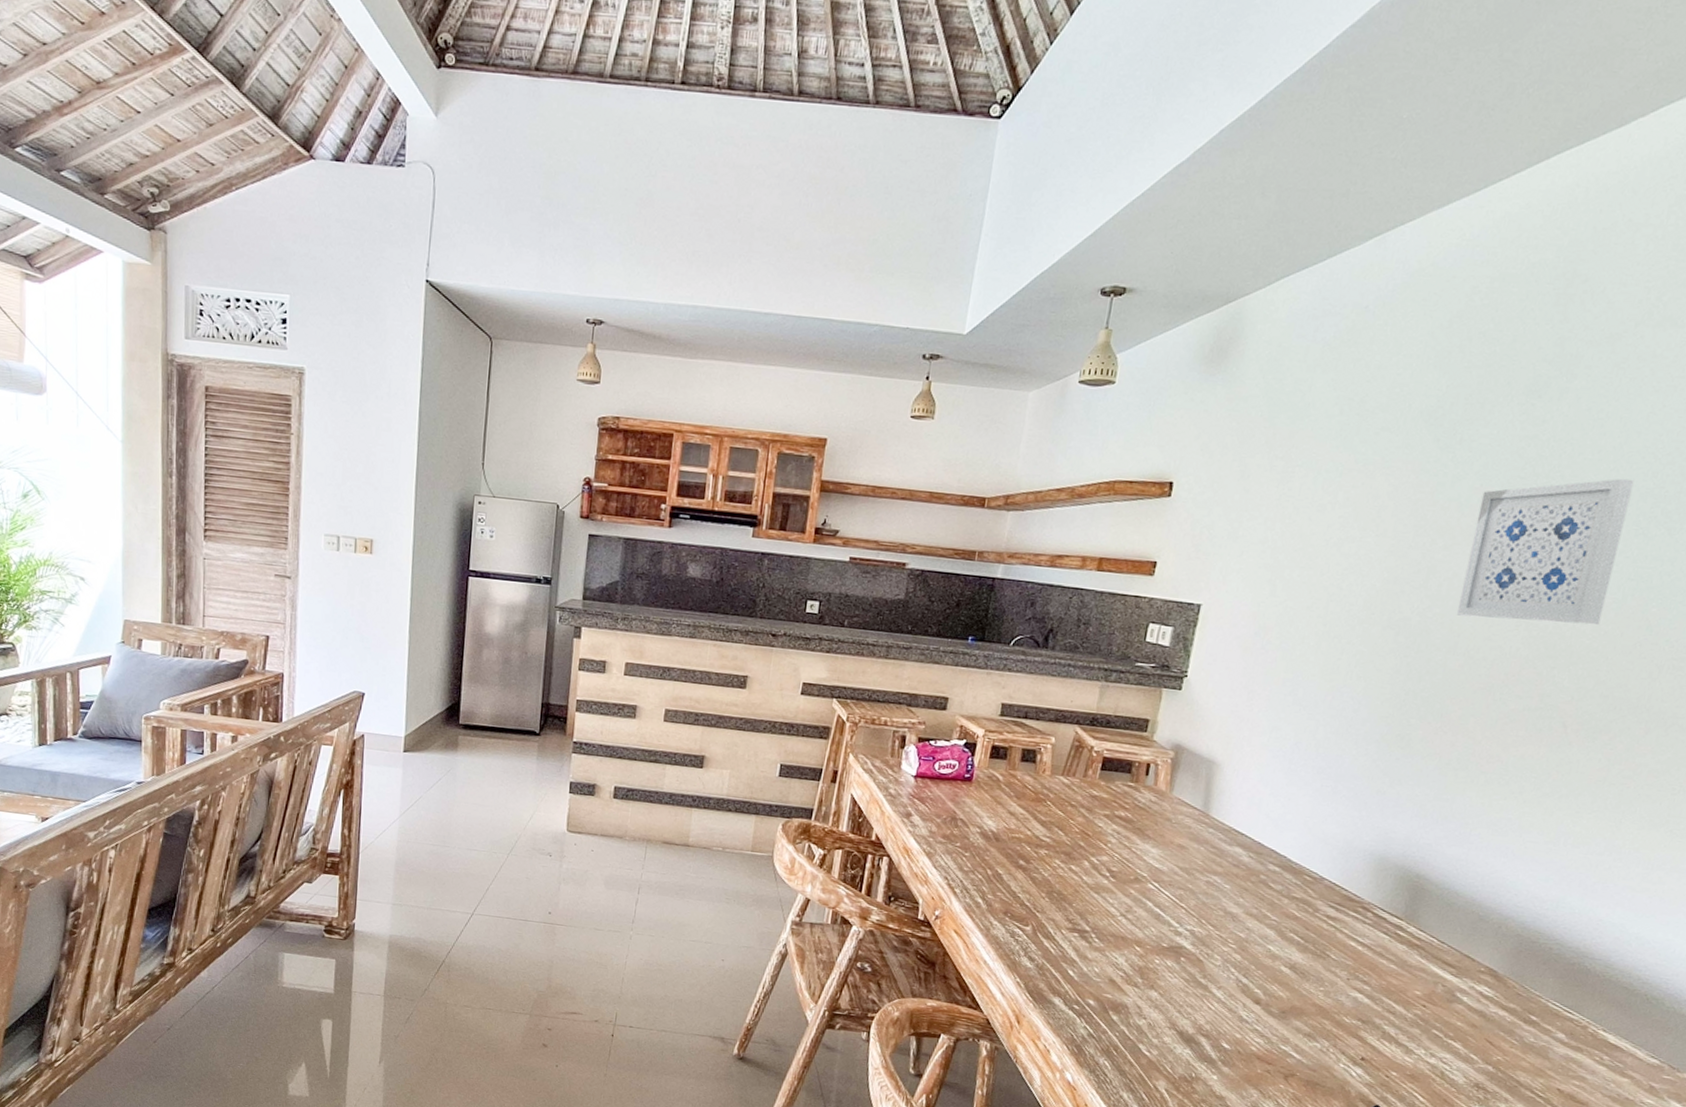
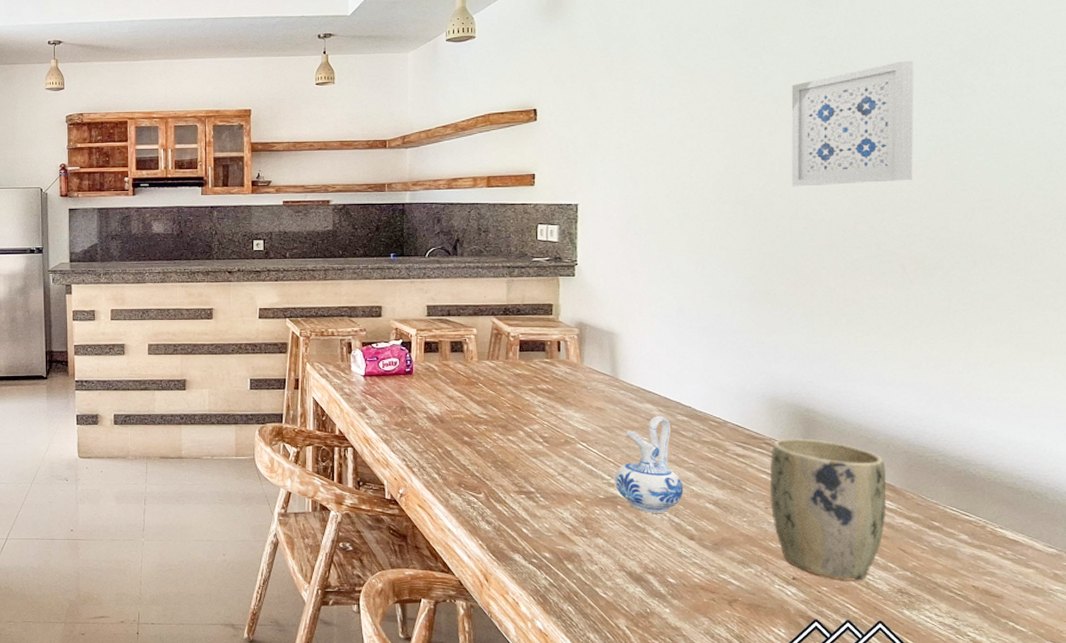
ceramic pitcher: none [1182,862,1260,972] -> present [615,416,684,513]
plant pot: none [1352,904,1492,1070] -> present [770,438,887,581]

